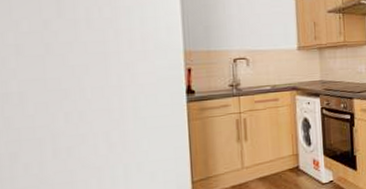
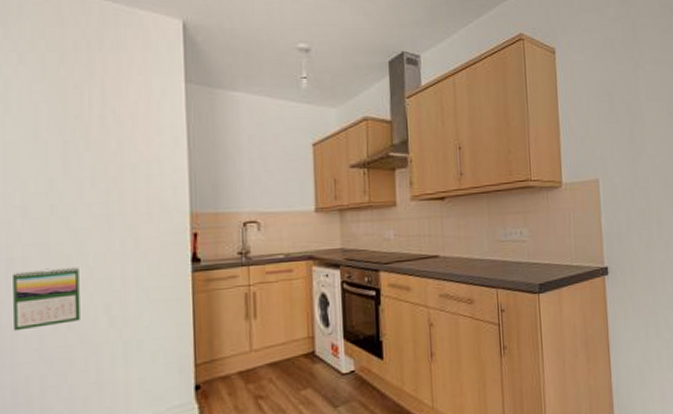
calendar: none [9,99,80,159] -> present [13,266,80,331]

